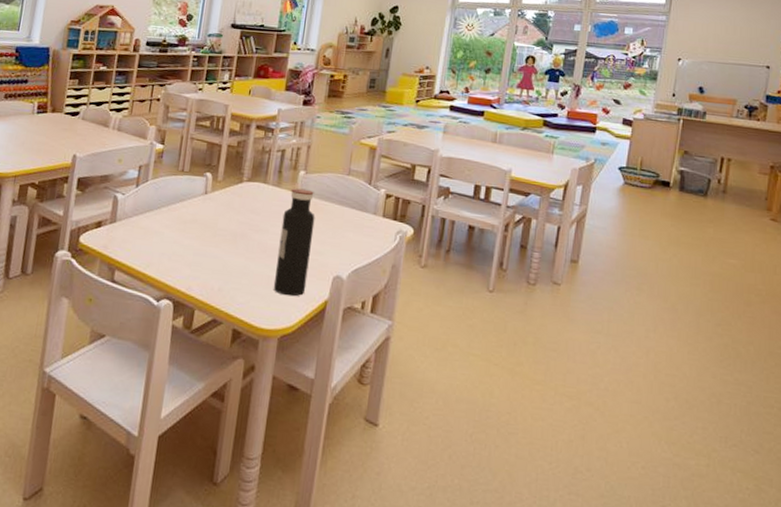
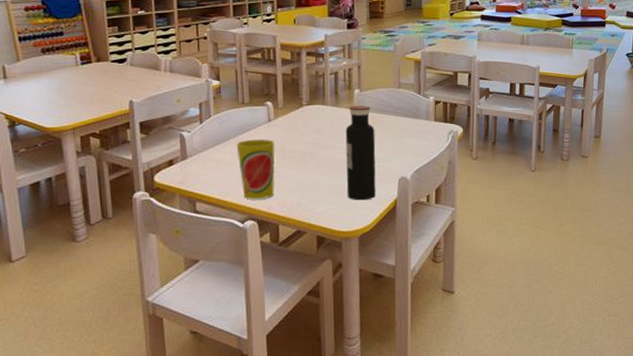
cup: none [164,210,207,278] -> present [236,139,275,200]

